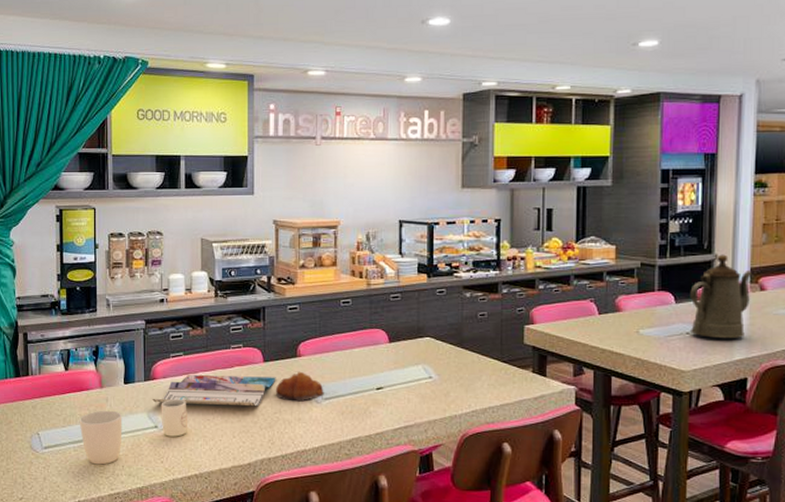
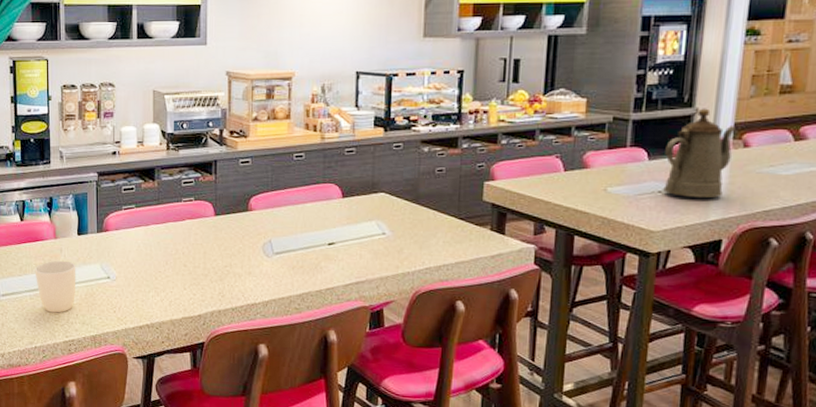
folded map: present [151,375,276,407] -> none [104,227,227,260]
mug: present [161,398,188,437] -> none [113,250,140,288]
croissant: present [275,371,324,401] -> none [226,225,275,255]

